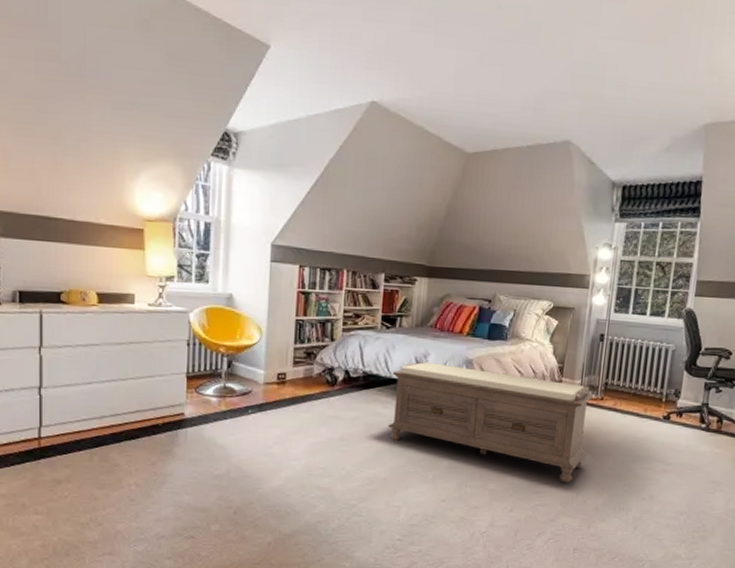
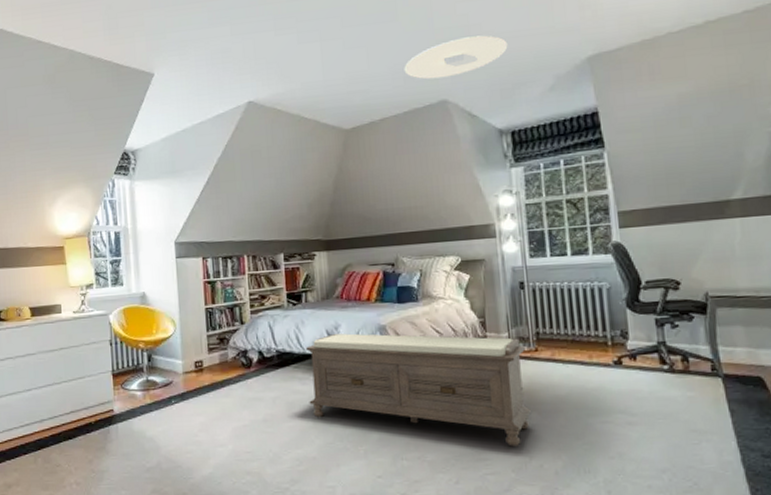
ceiling light: none [535,77,638,118] -> present [404,35,508,80]

